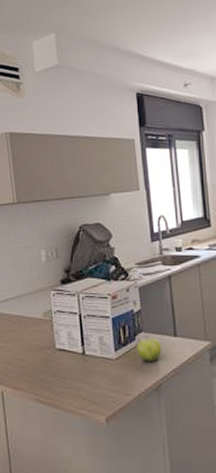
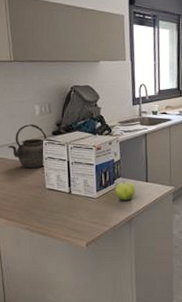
kettle: none [13,273,55,325] -> present [8,124,47,169]

